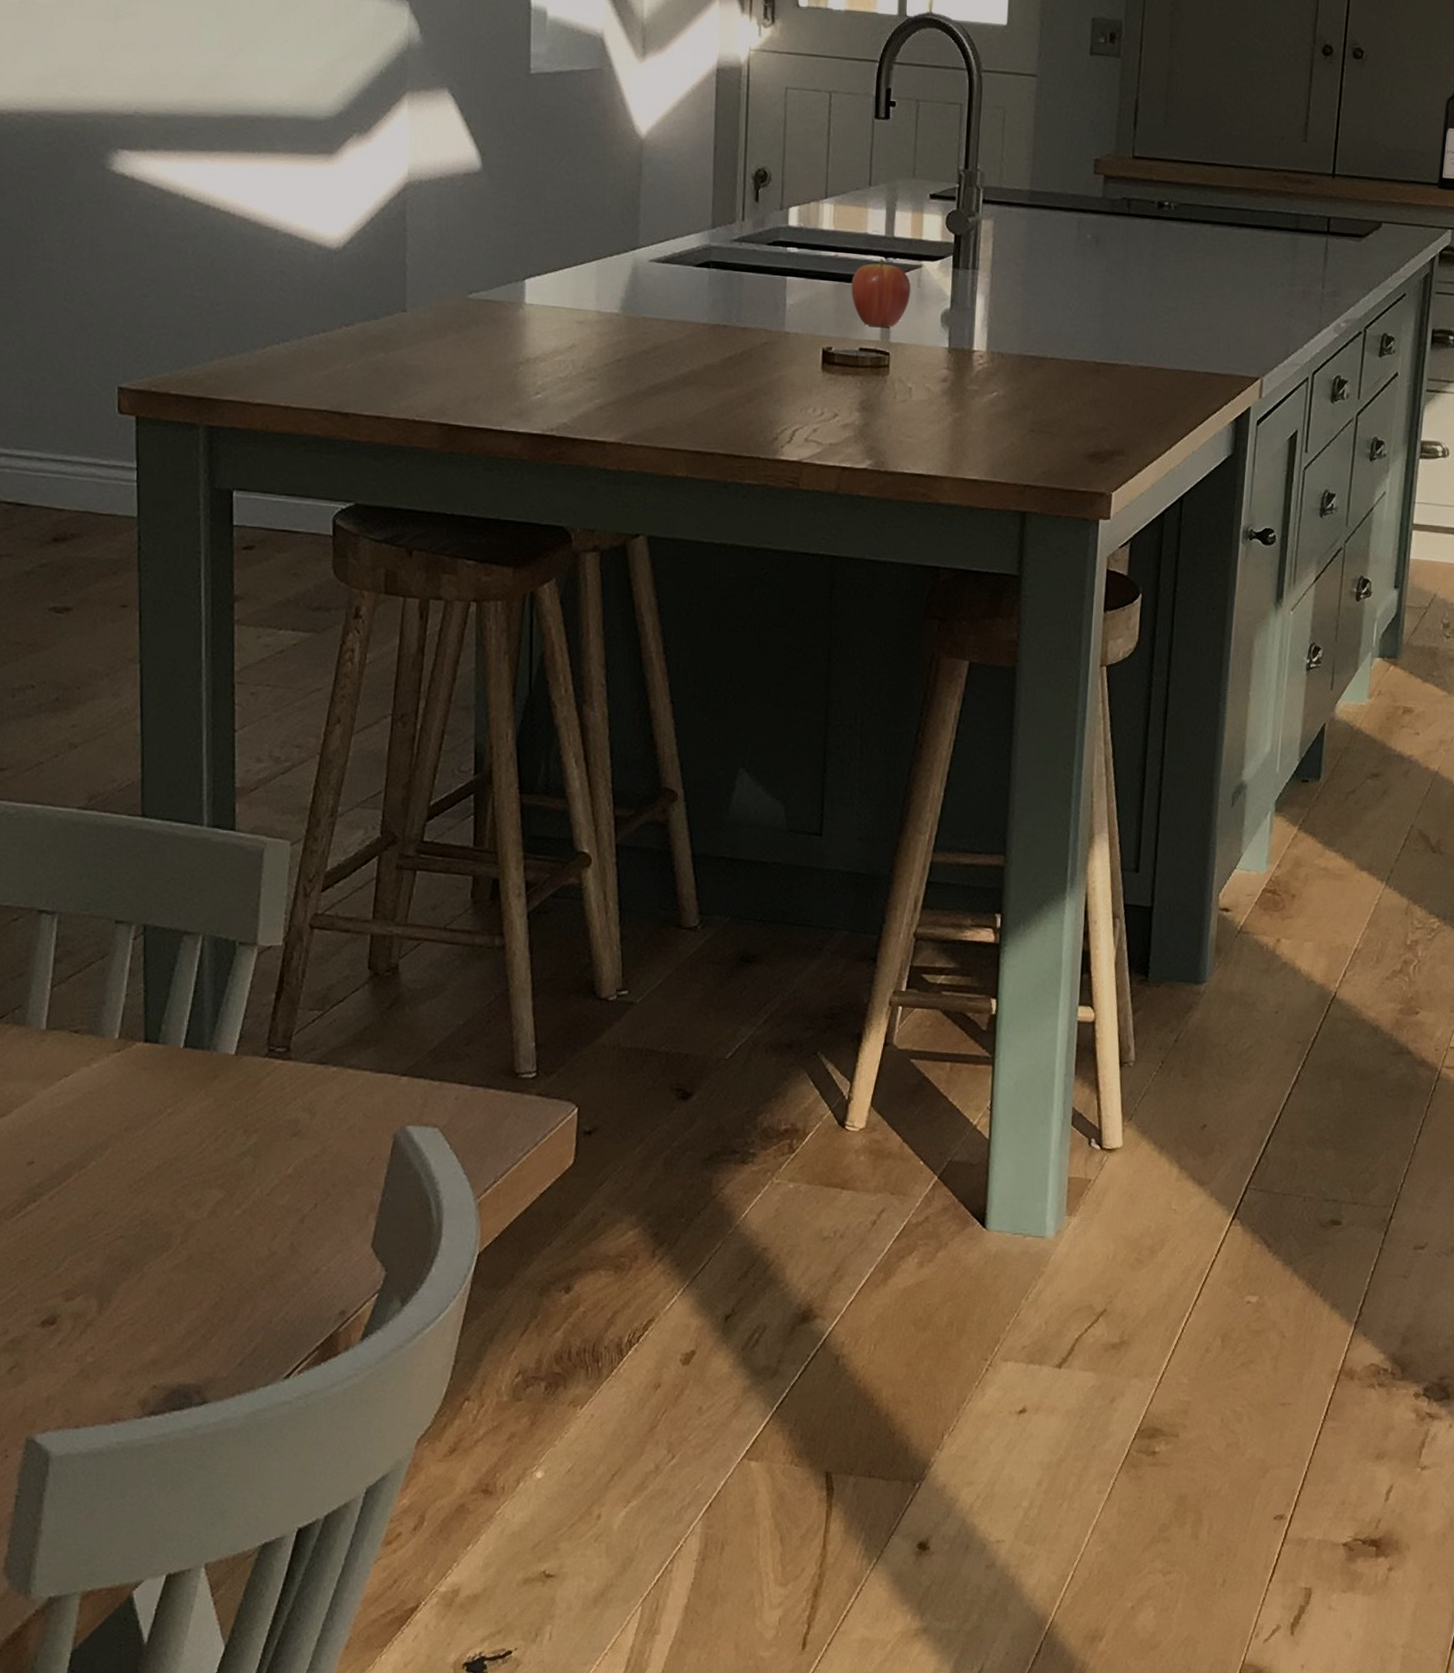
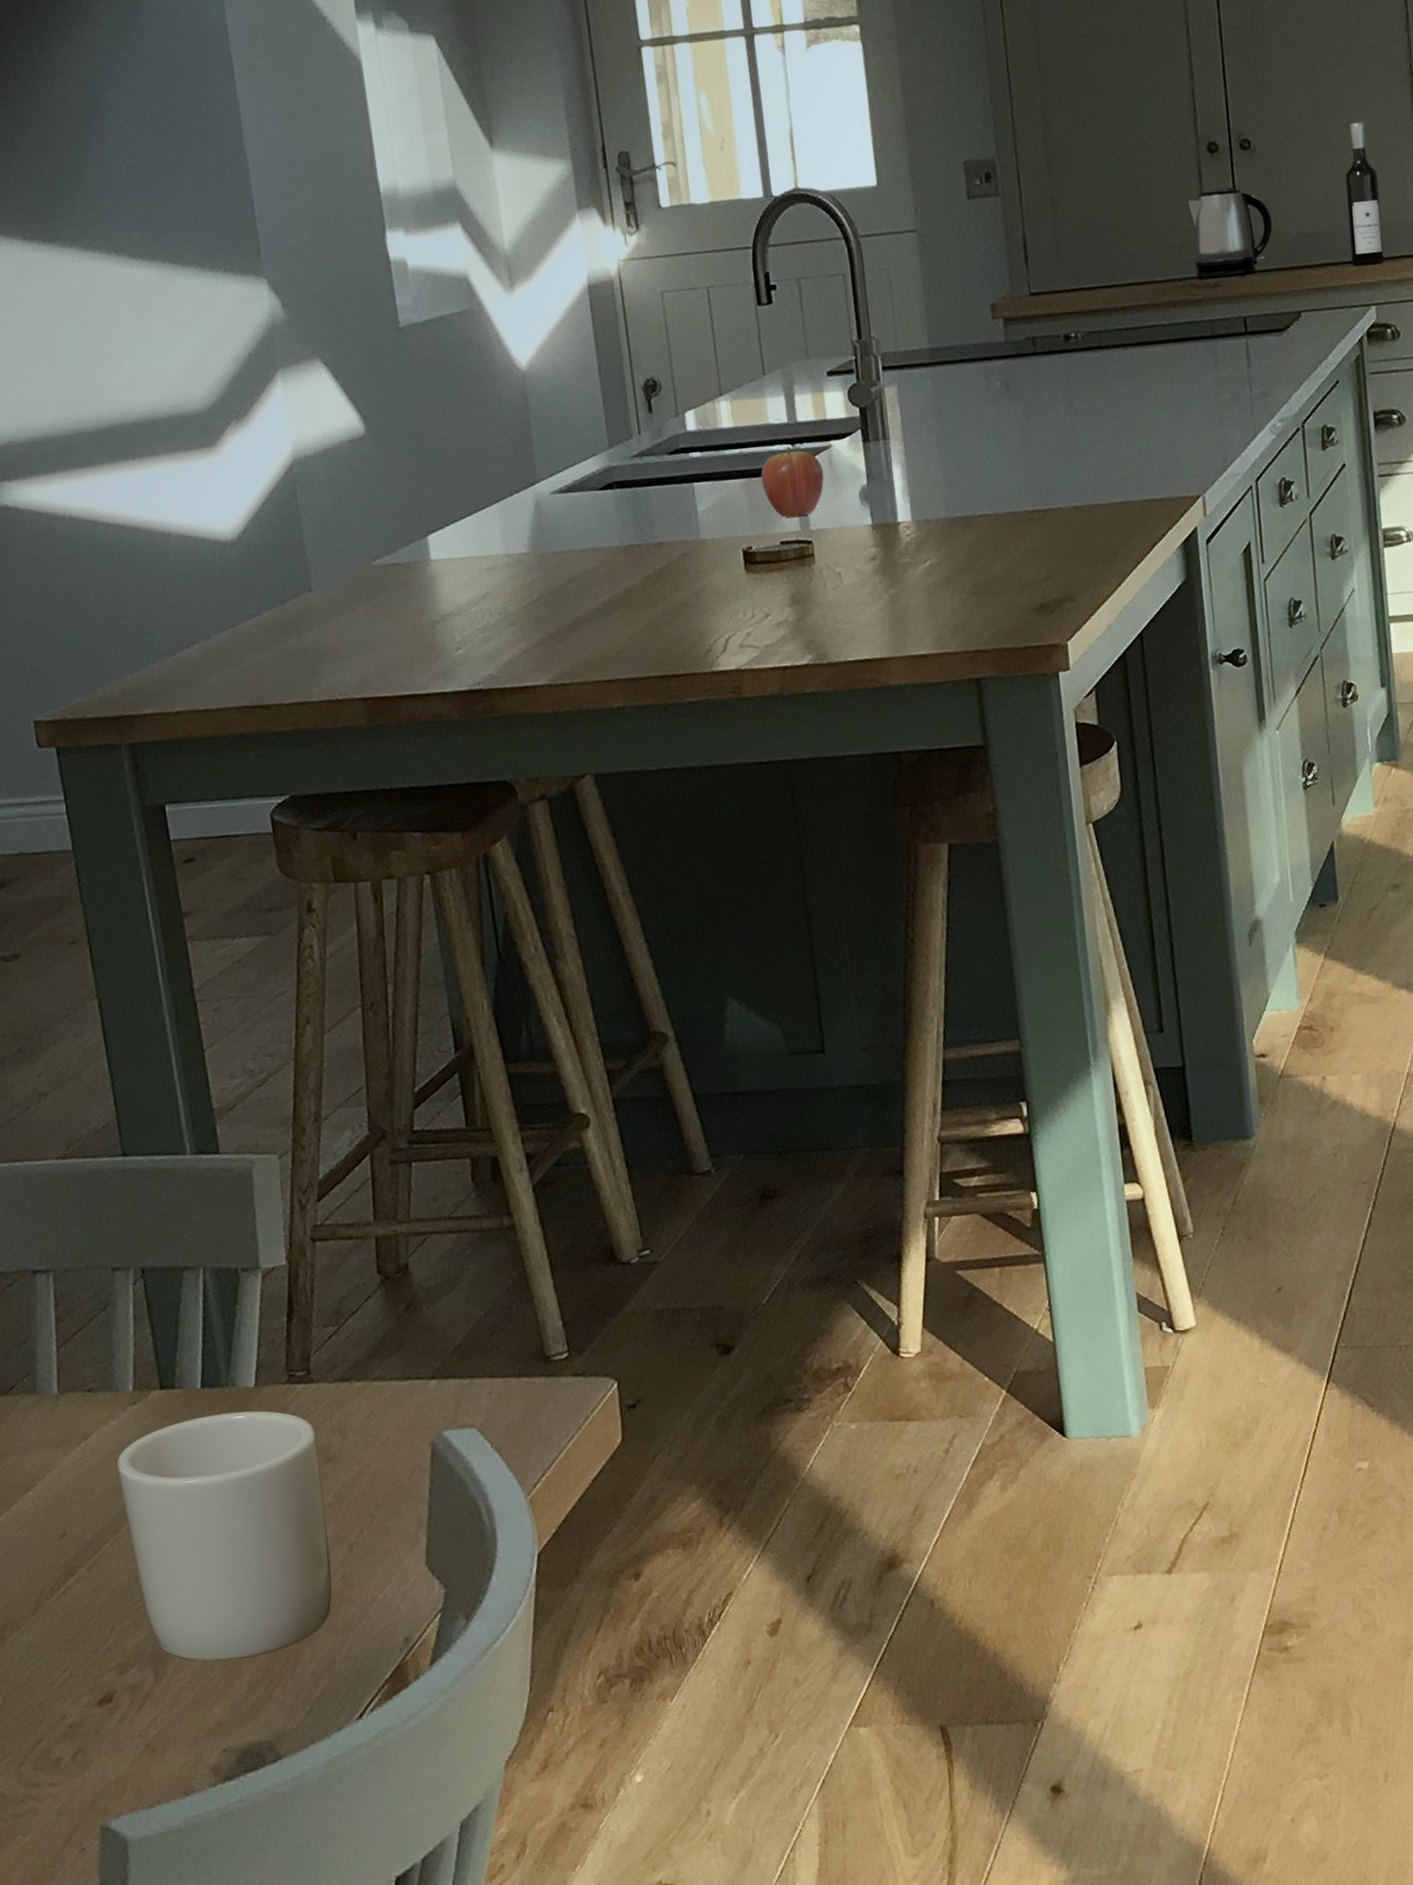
mug: none [92,1074,287,1306] -> present [116,1410,332,1662]
kettle: none [1291,89,1371,179] -> present [1187,187,1273,281]

